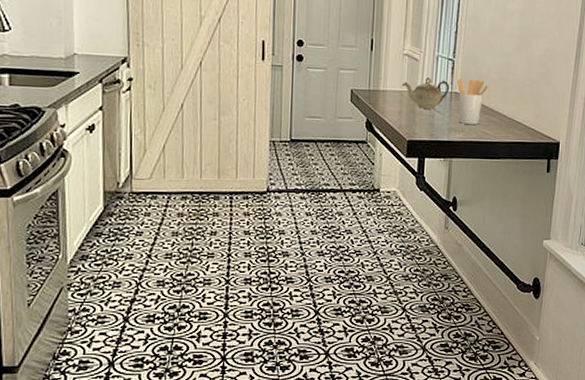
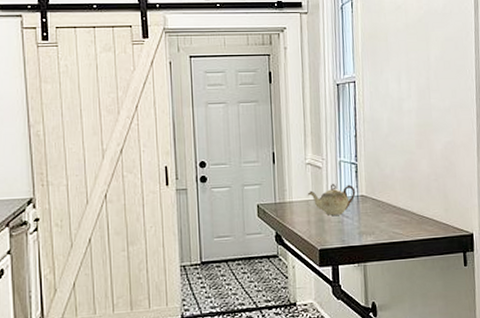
utensil holder: present [457,77,488,124] -> none [362,180,394,226]

